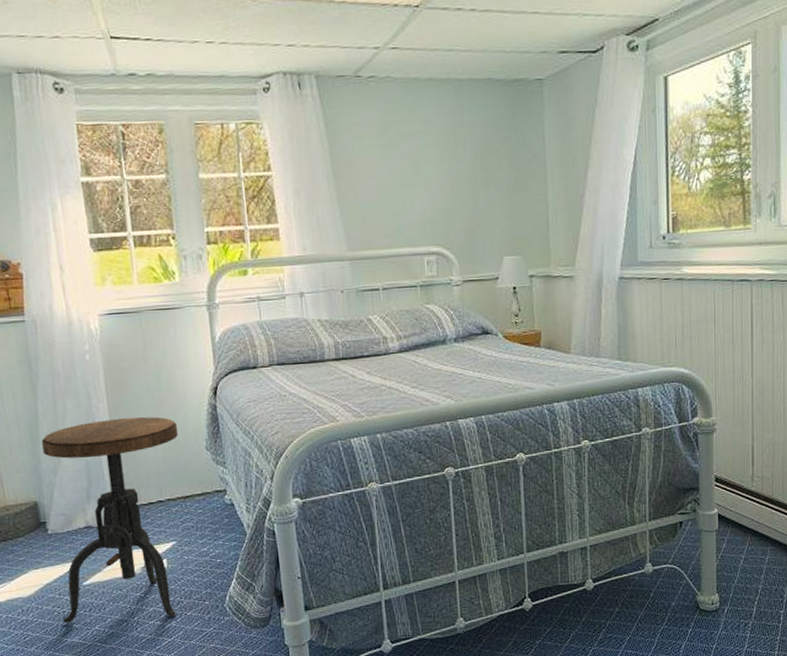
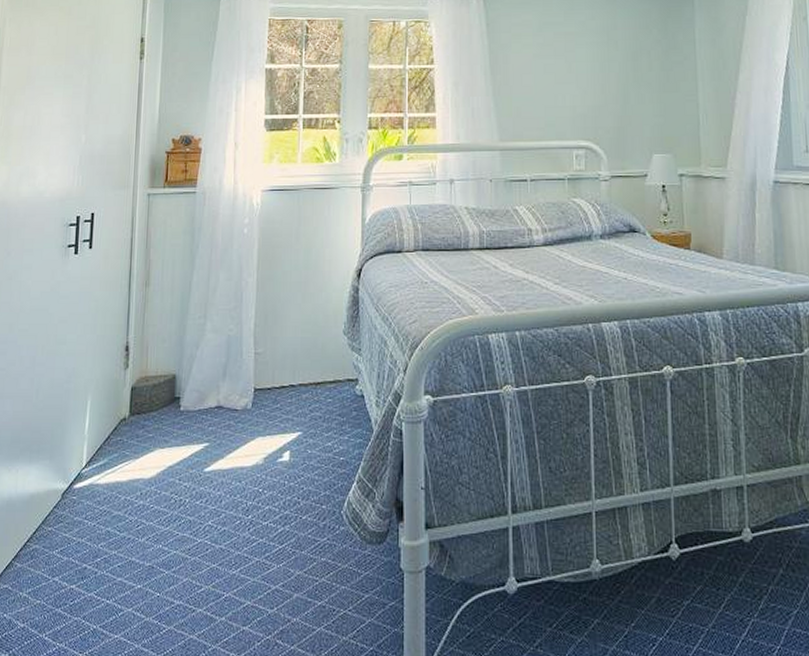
side table: present [41,416,178,623] -> none [177,294,320,520]

